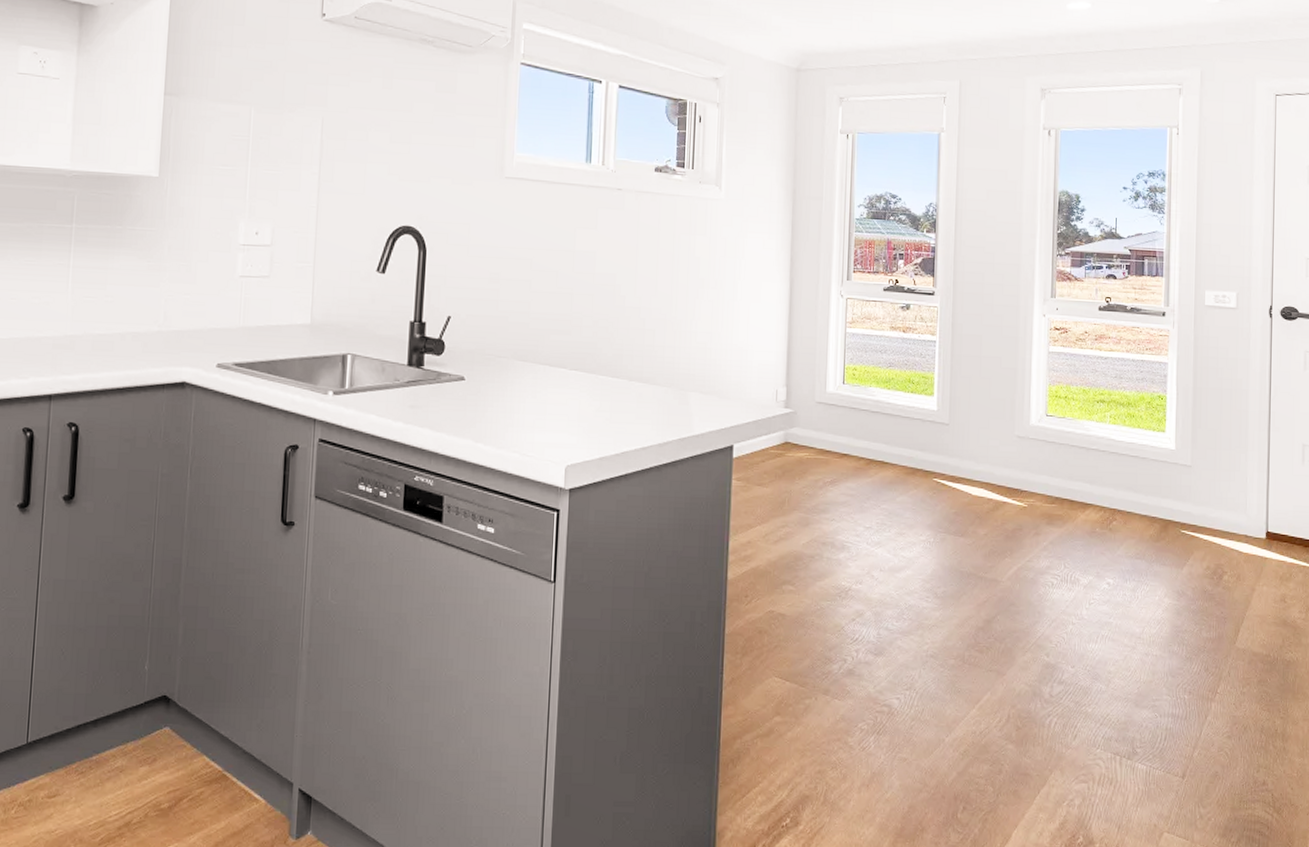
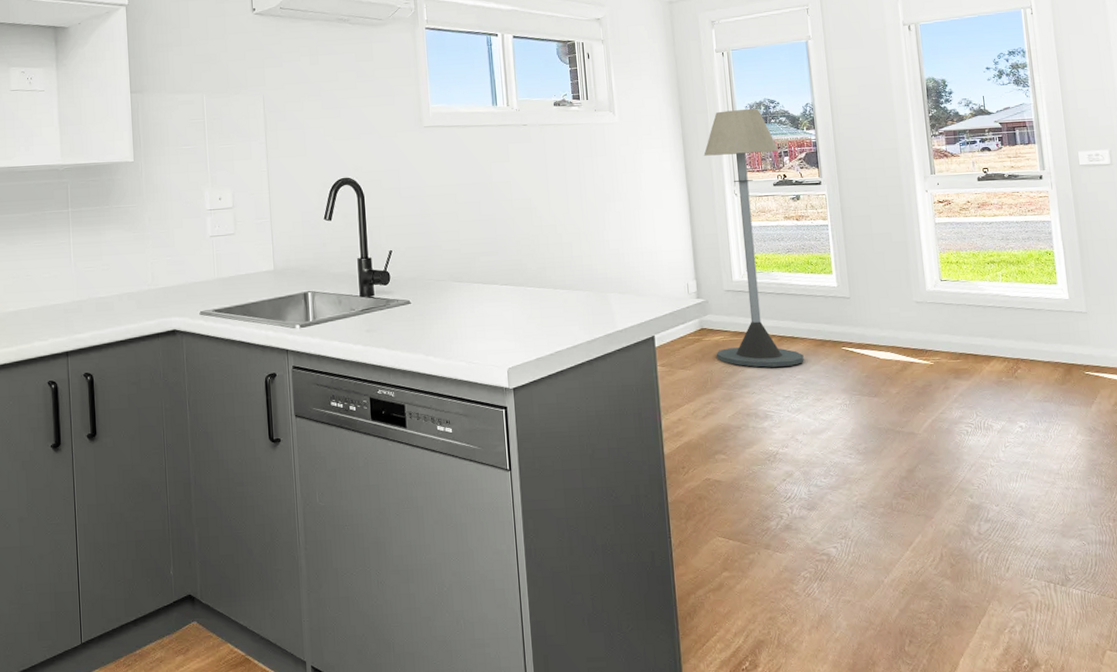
floor lamp: none [797,200,895,494] -> present [703,109,804,368]

